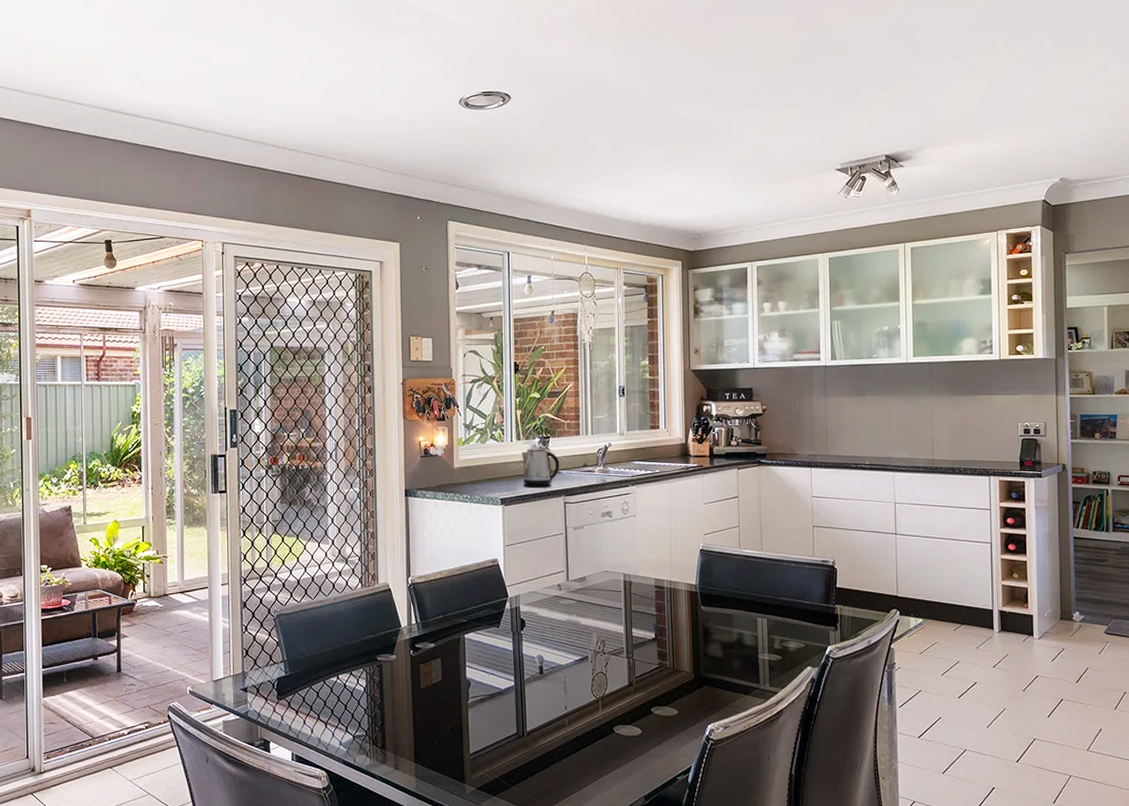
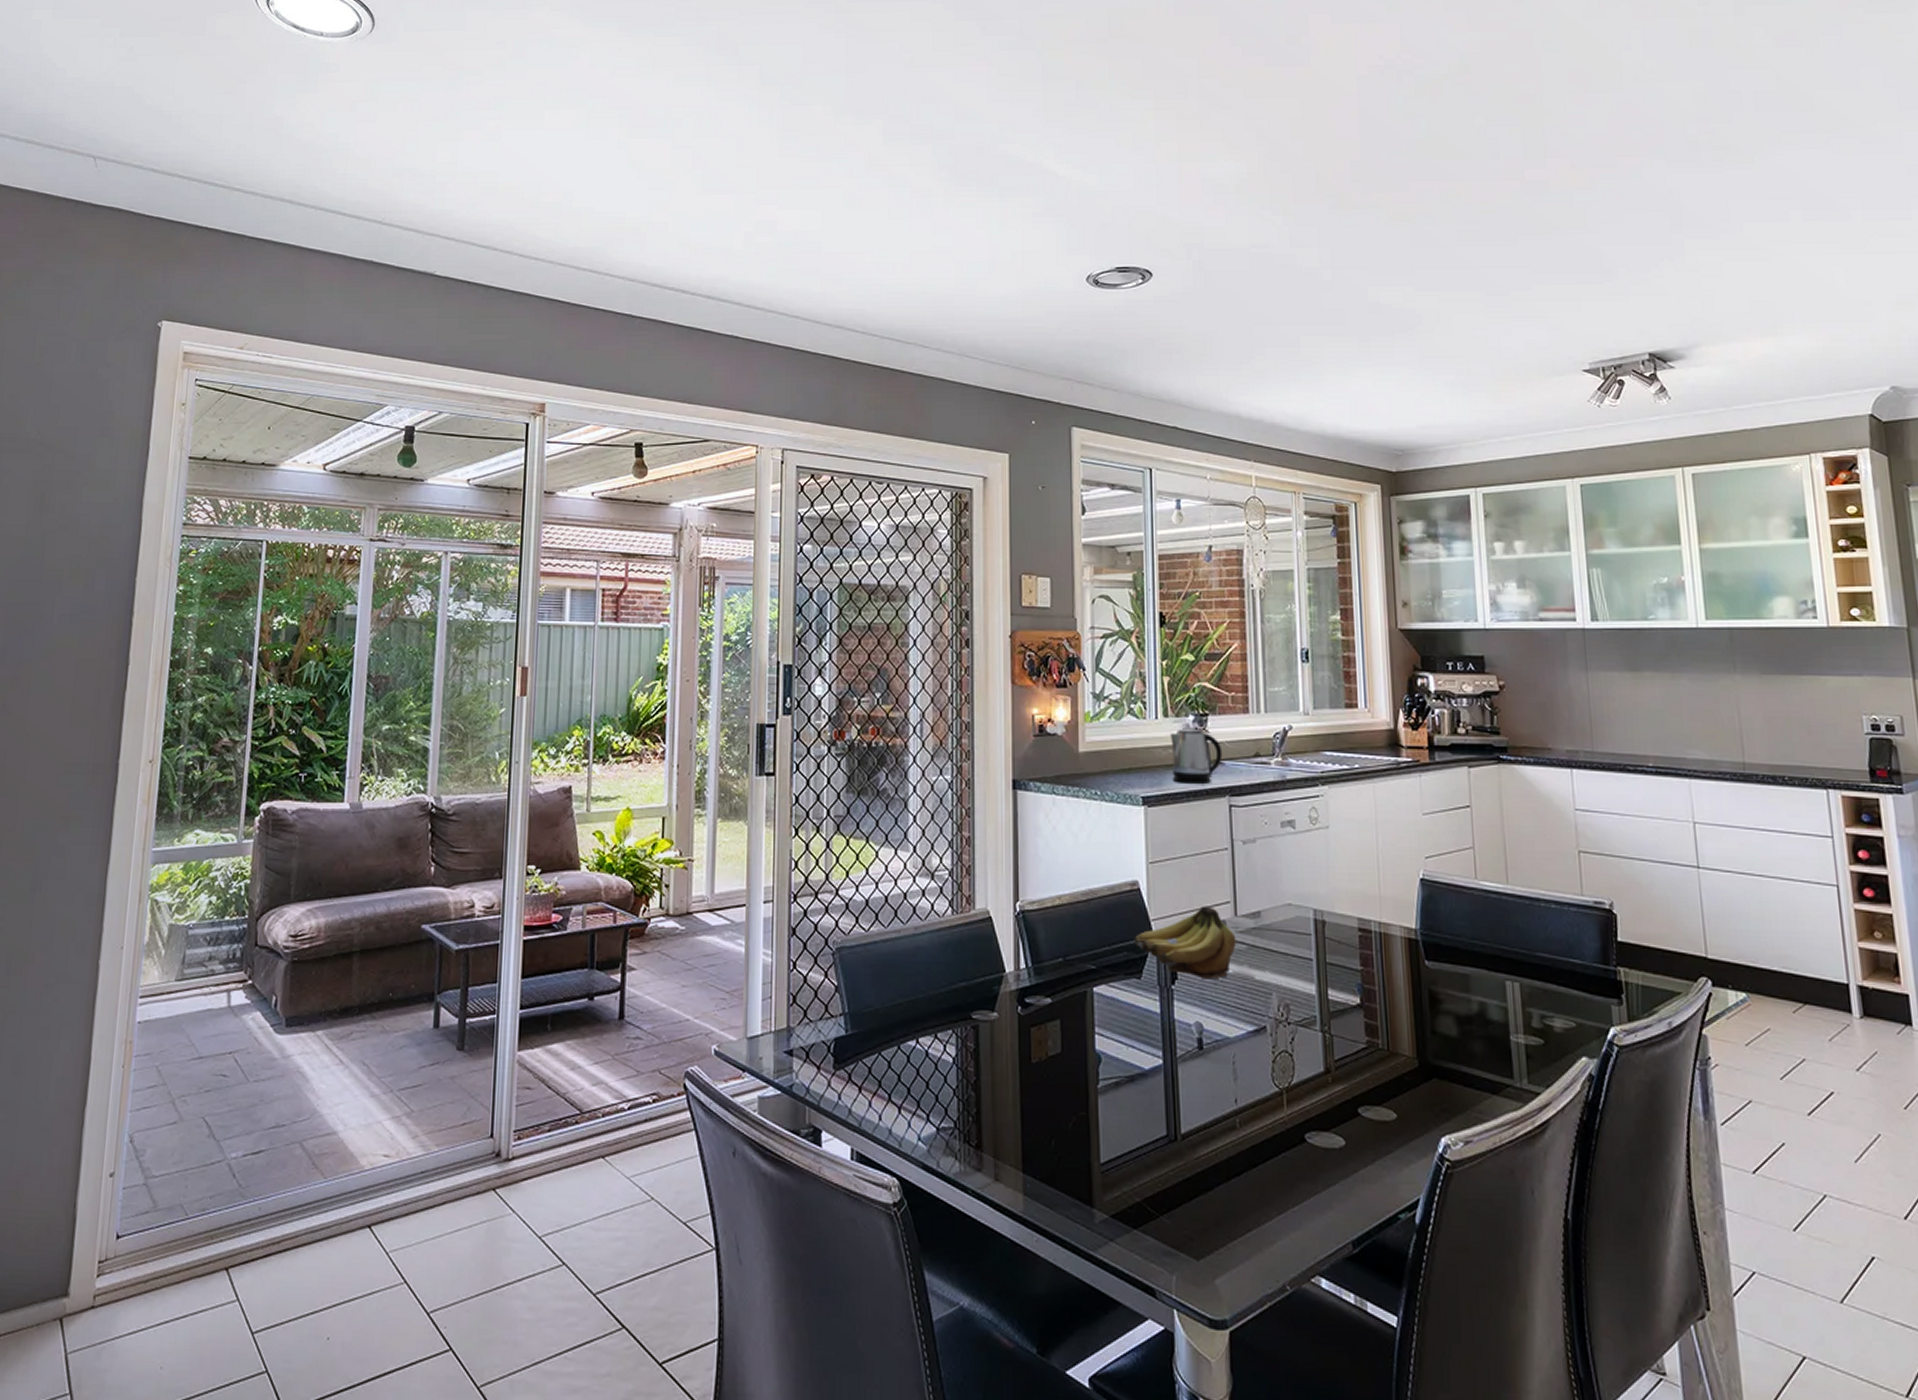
fruit: none [493,574,568,626] -> present [1133,906,1236,980]

